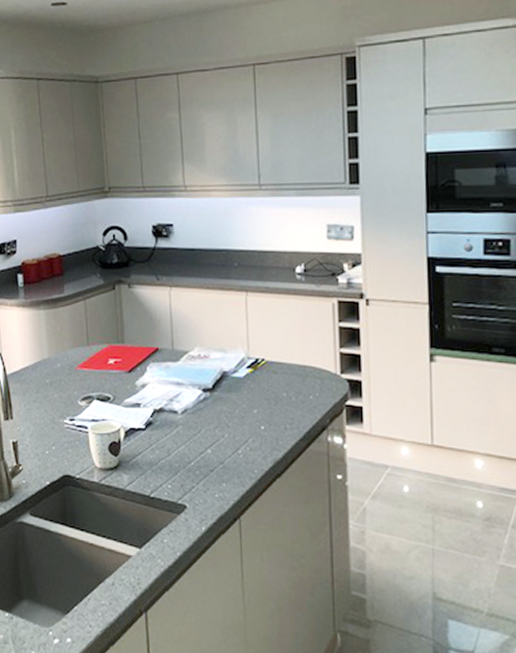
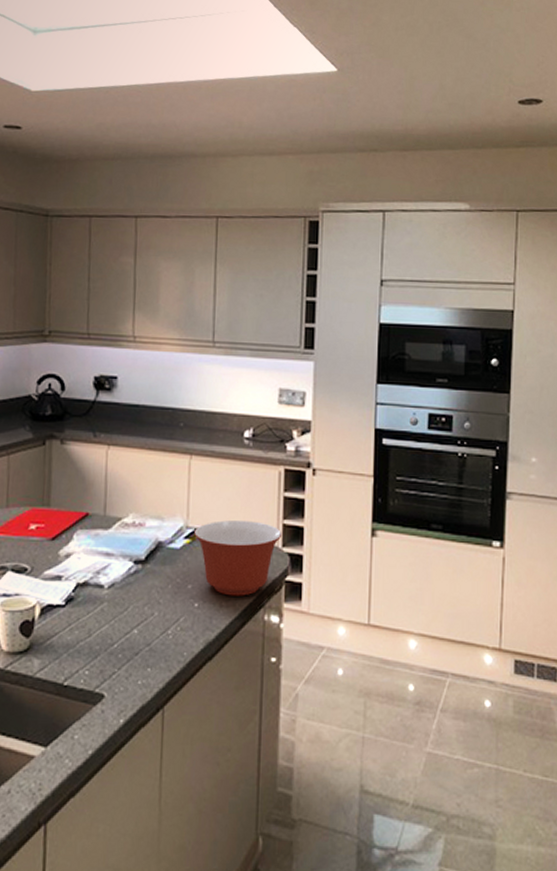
mixing bowl: none [256,351,340,420] -> present [194,520,283,596]

